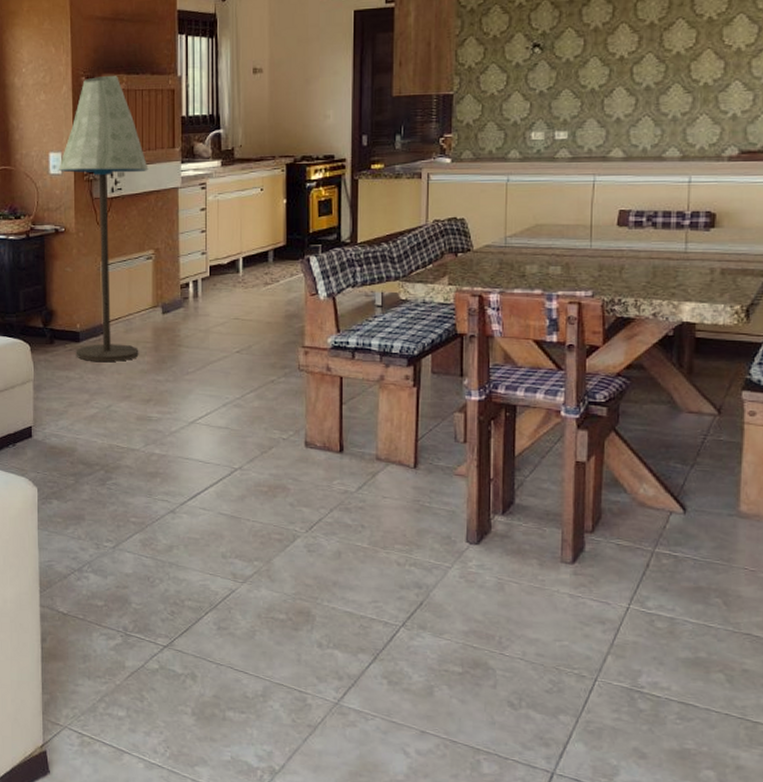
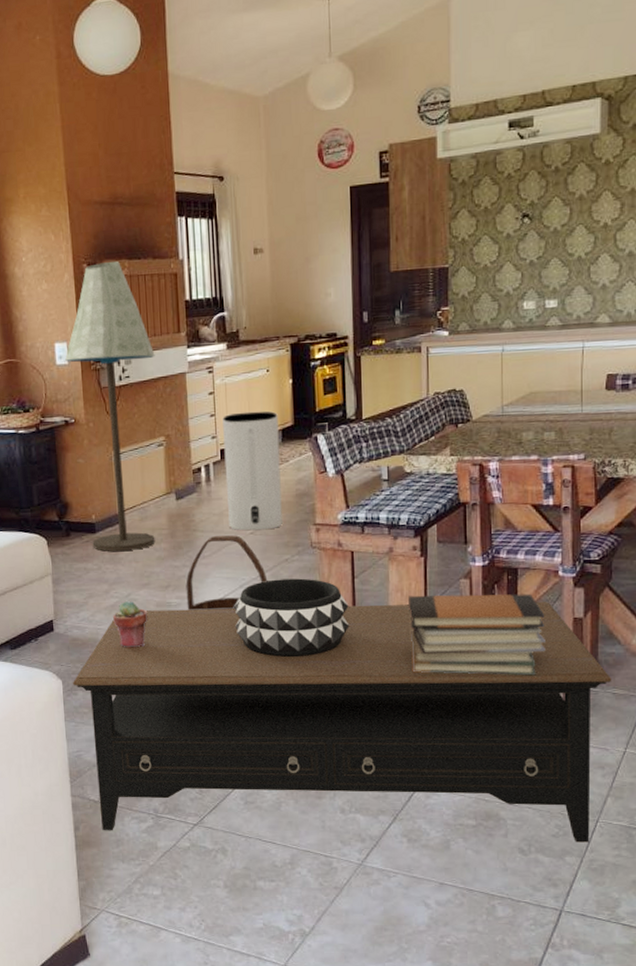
coffee table: none [48,423,616,702] -> present [73,601,612,843]
potted succulent: none [92,411,128,460] -> present [113,600,148,648]
basket: none [168,351,252,429] -> present [186,535,268,611]
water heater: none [213,229,270,350] -> present [222,410,282,531]
decorative bowl: none [216,400,335,481] -> present [234,578,350,657]
book stack: none [398,426,545,519] -> present [408,593,546,676]

